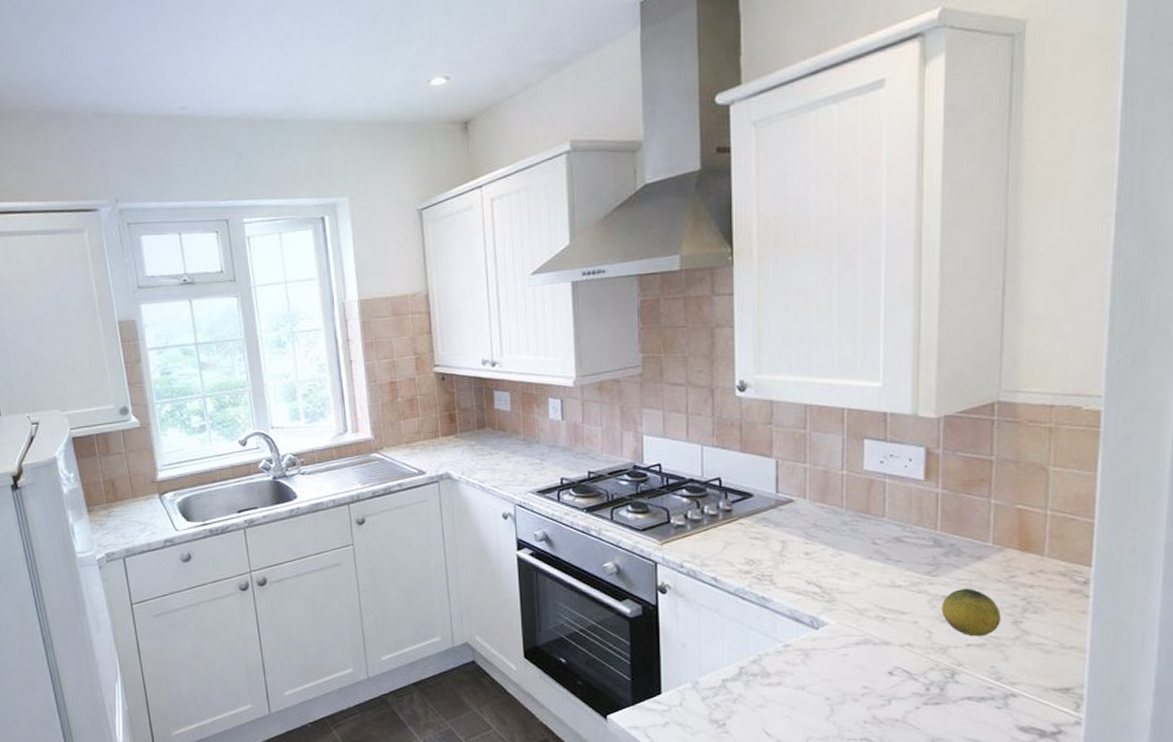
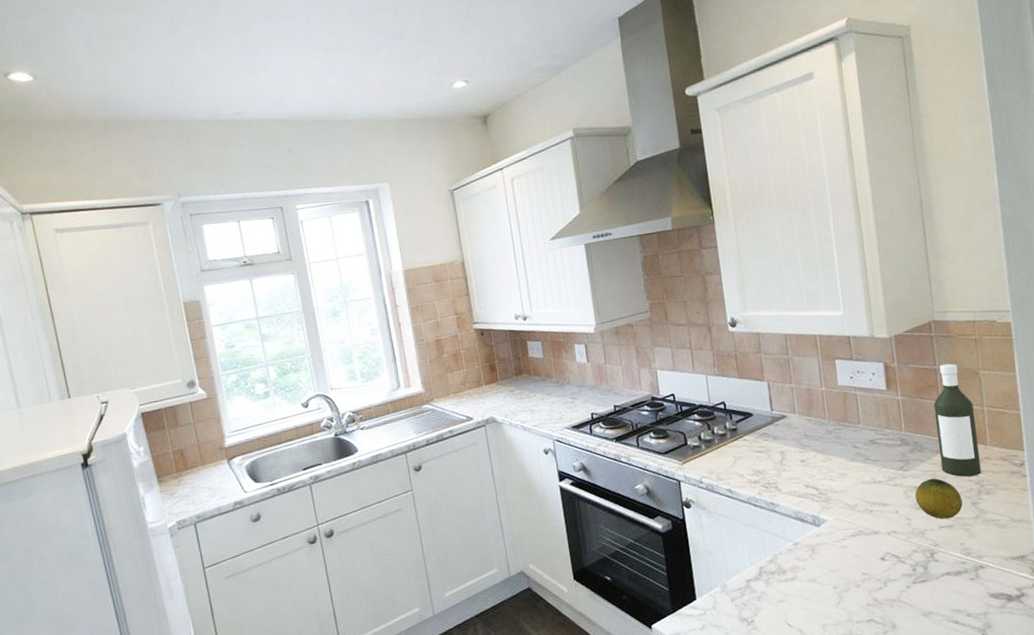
bottle: none [980,455,1033,590] -> present [933,363,981,477]

